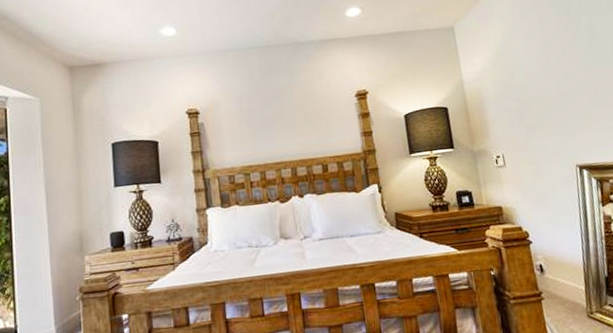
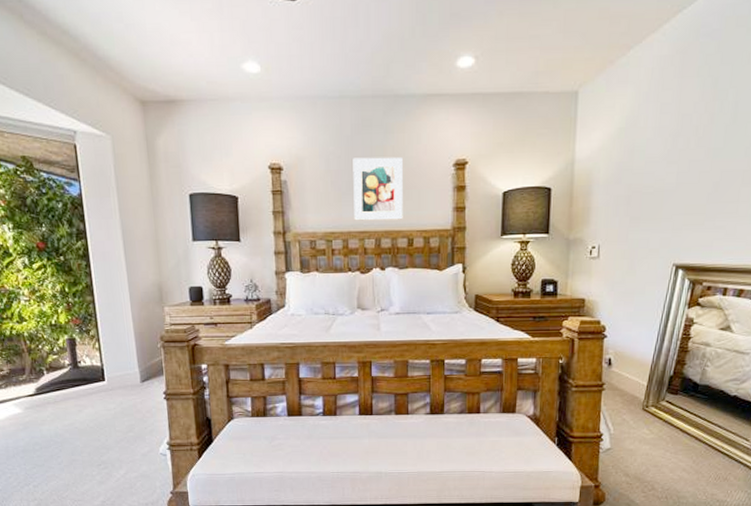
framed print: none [263,93,316,154] -> present [353,157,403,221]

